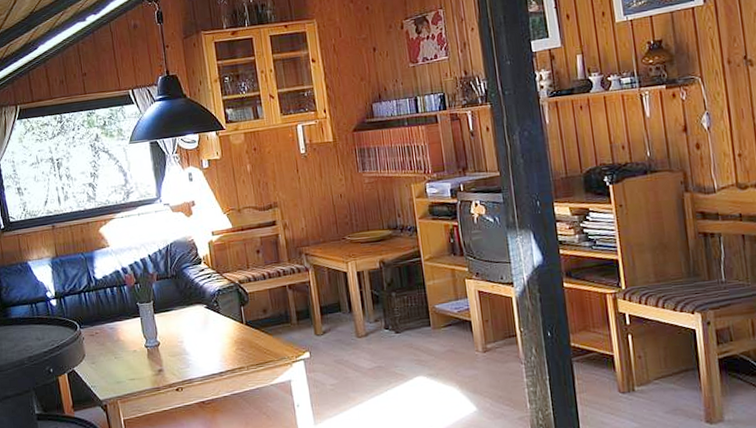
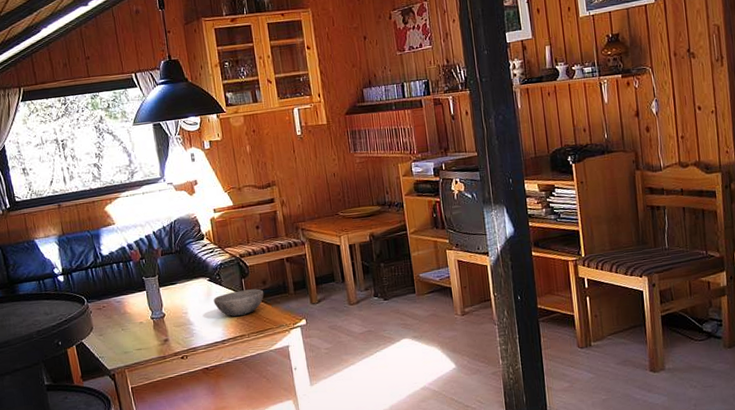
bowl: none [210,317,265,347] -> present [213,289,264,316]

